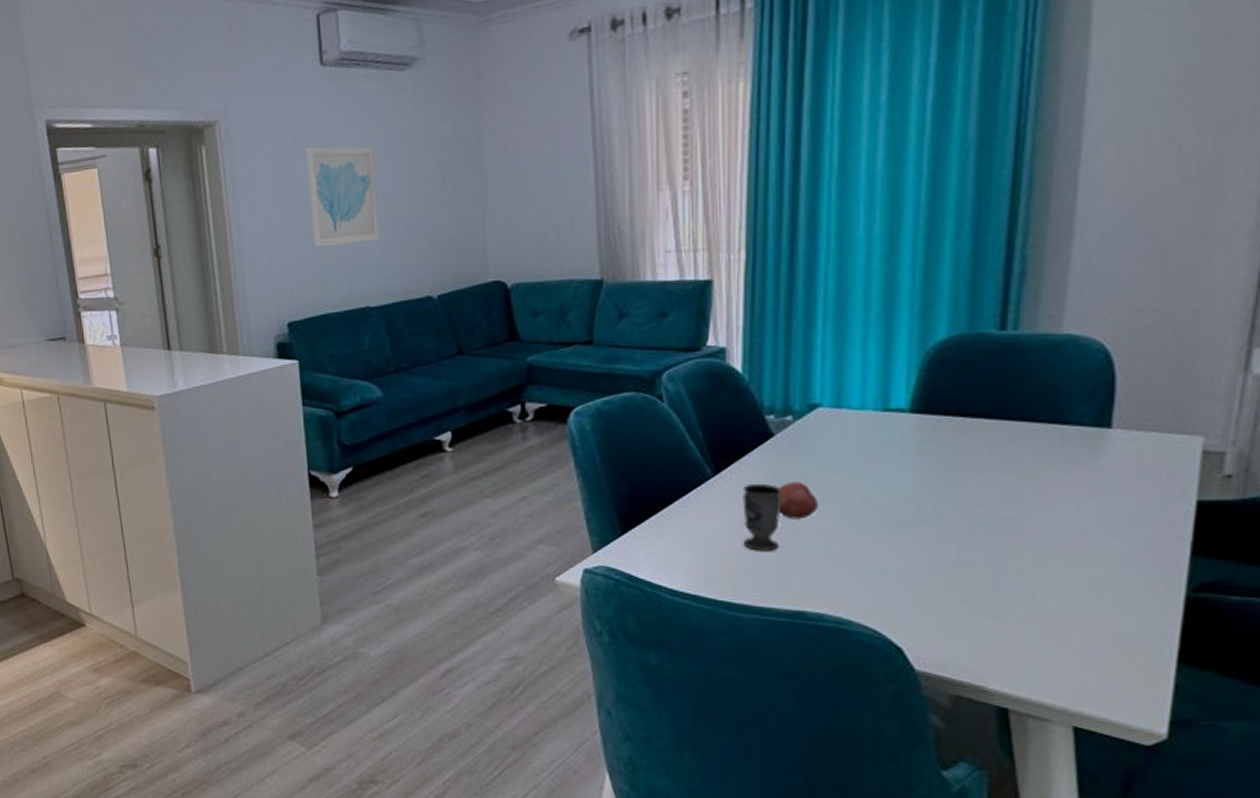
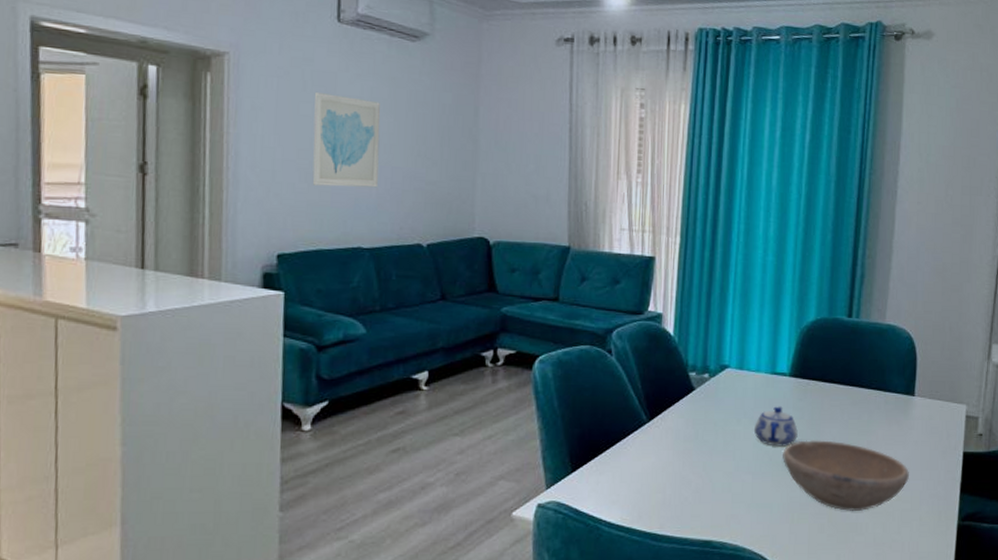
cup: present [742,483,782,551] -> none [668,429,699,488]
fruit: present [778,482,818,520] -> none [695,429,724,461]
teapot: none [860,450,924,500] -> present [754,406,798,447]
bowl: none [902,490,1102,578] -> present [783,440,909,511]

